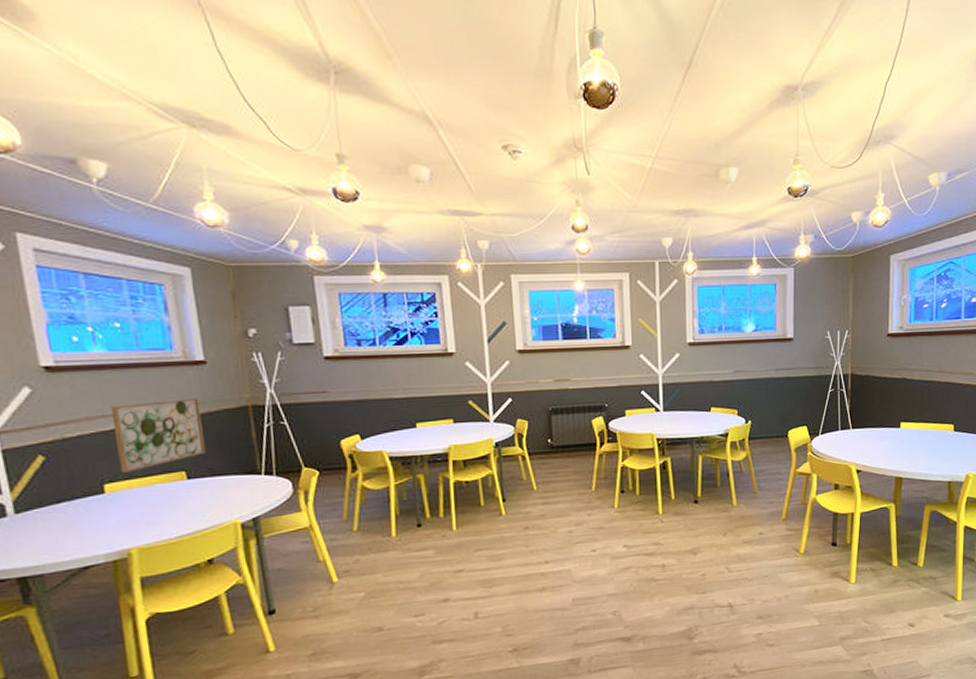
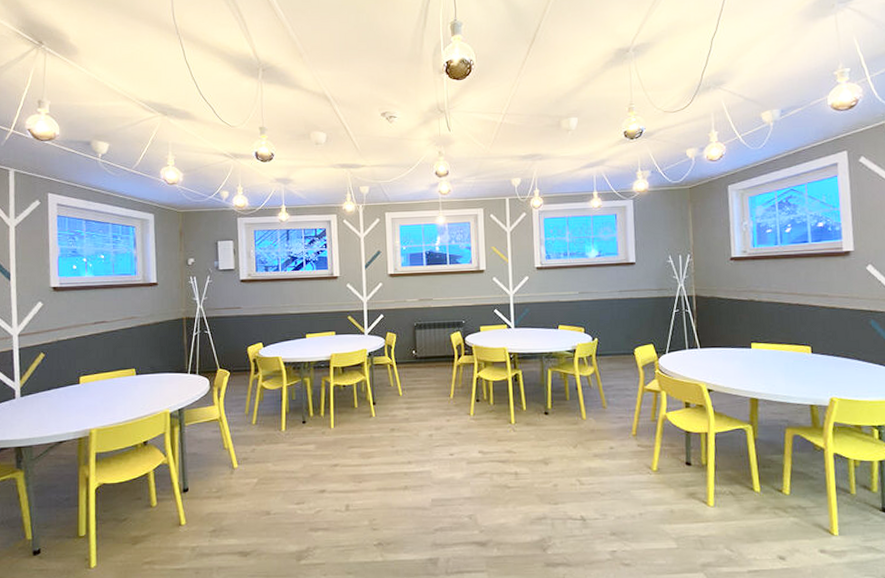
wall art: present [110,398,207,473] -> none [91,311,151,368]

